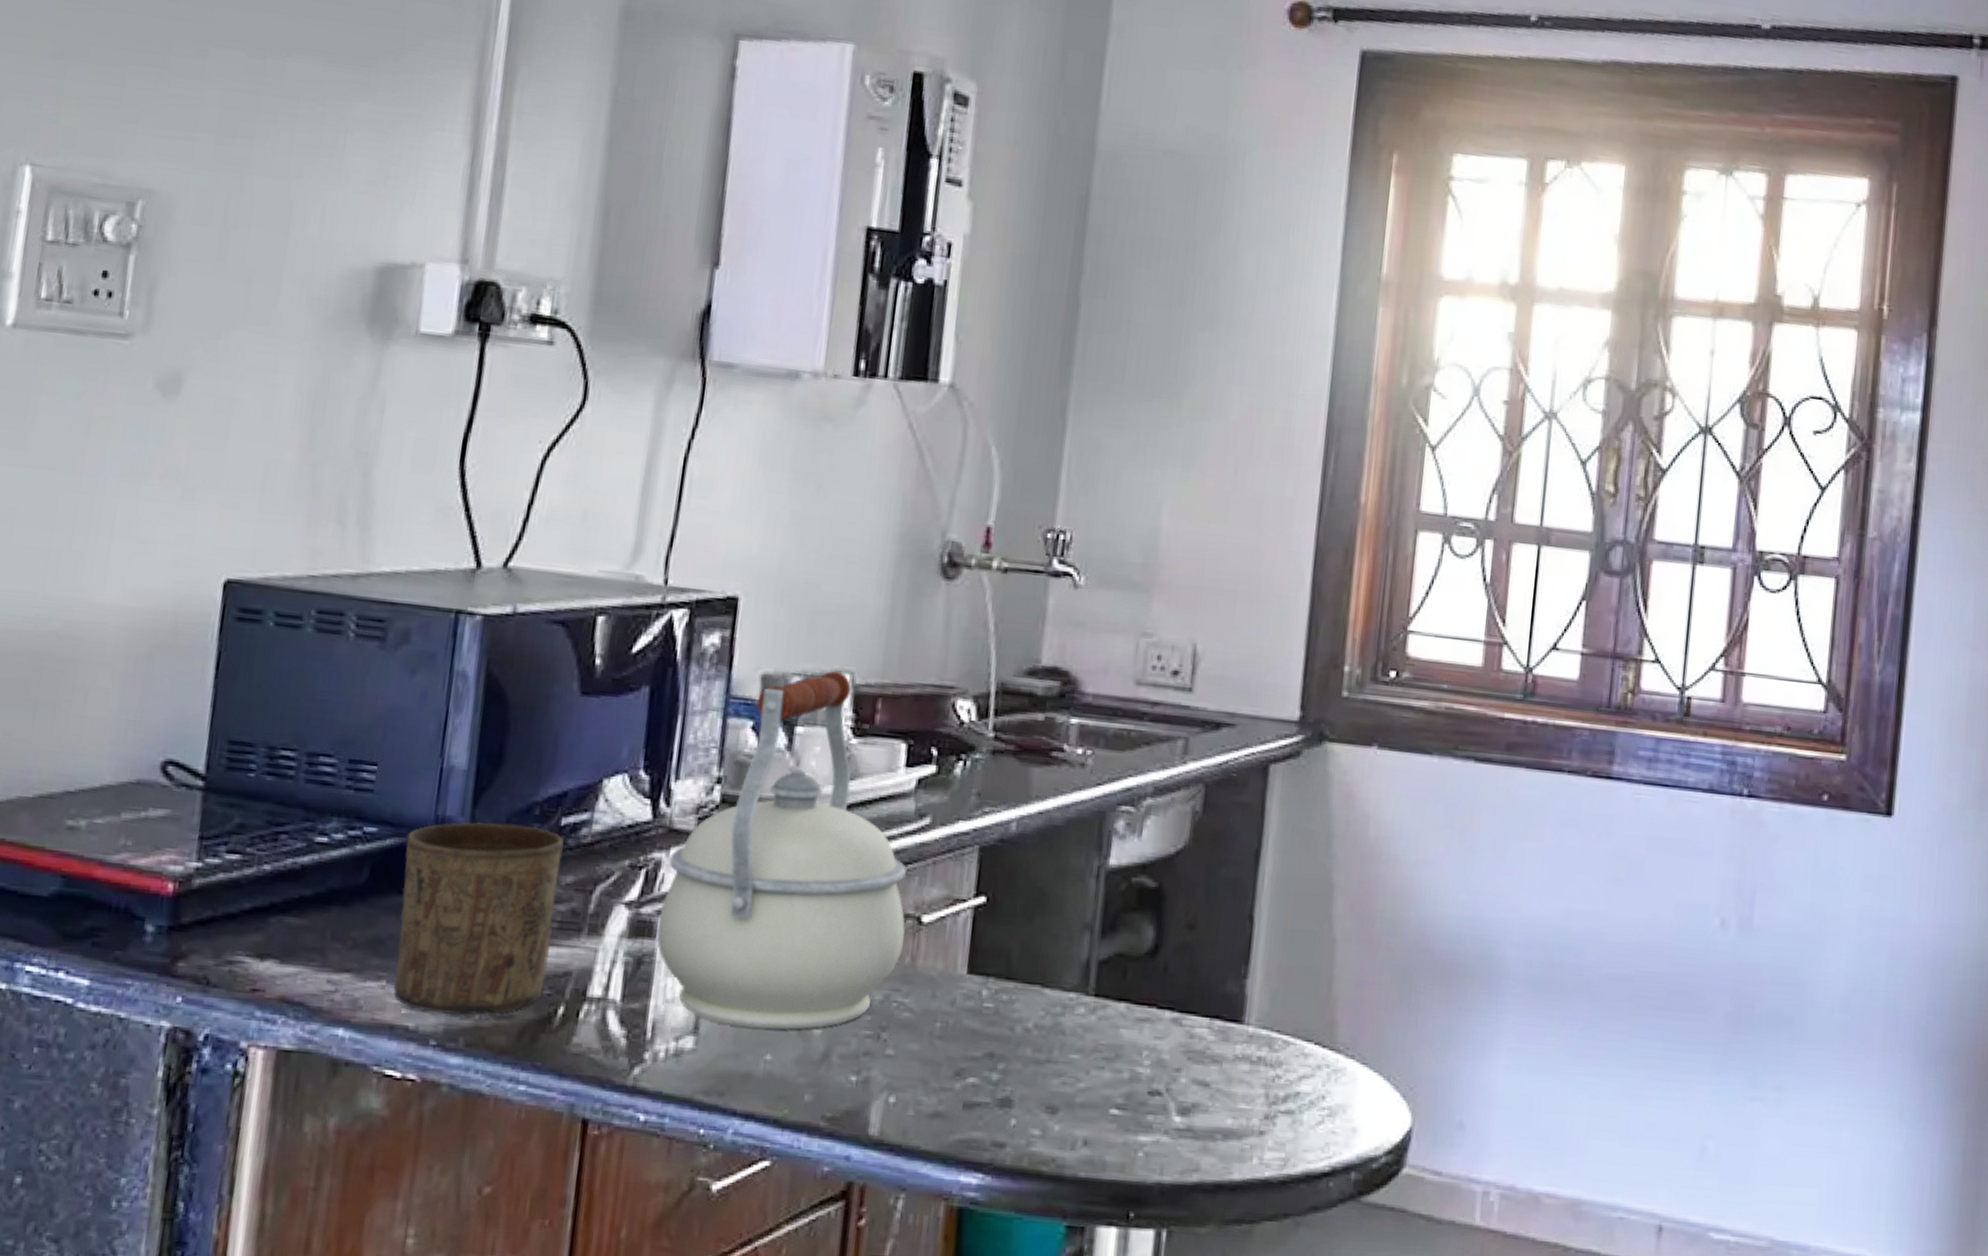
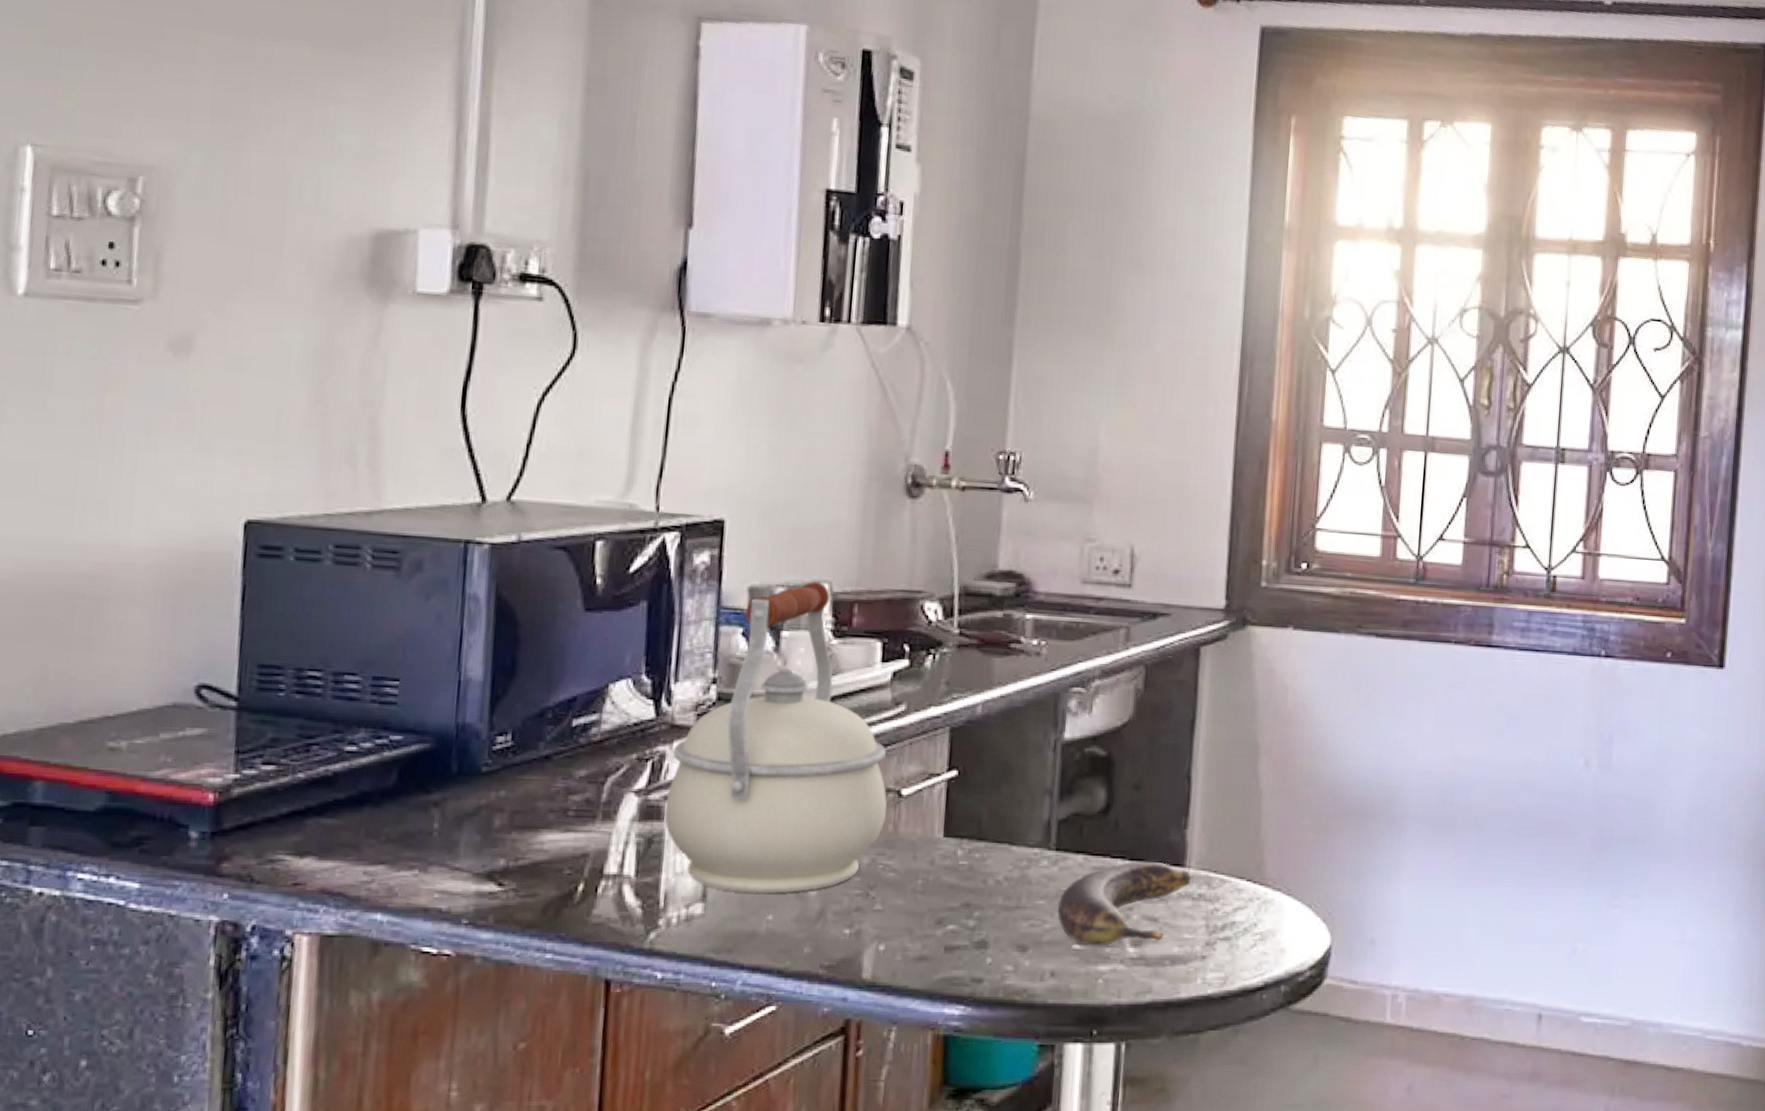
cup: present [393,822,564,1015] -> none [426,727,576,896]
banana: none [1094,1014,1251,1113] -> present [1057,861,1192,946]

